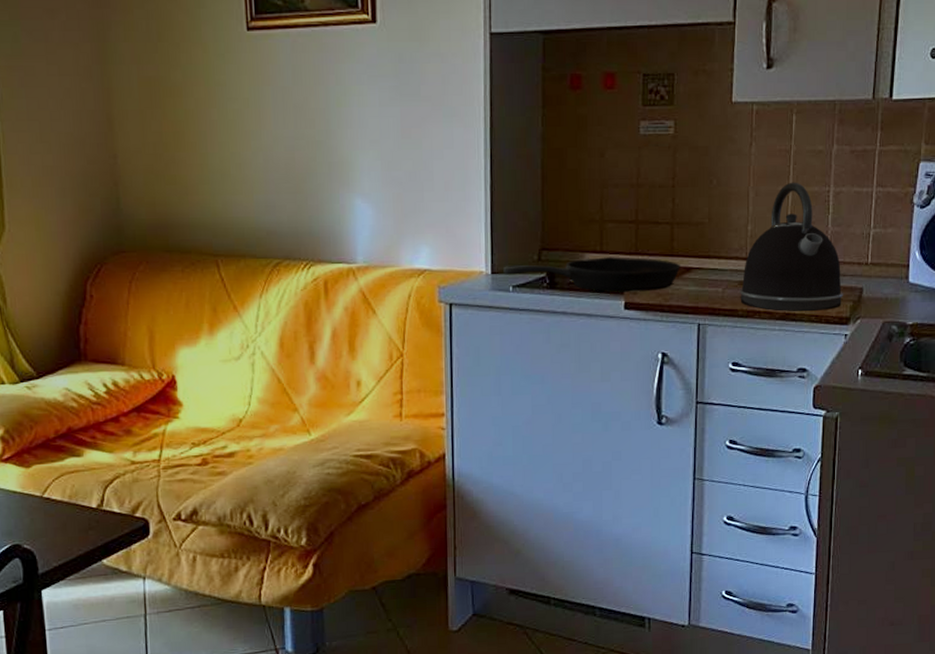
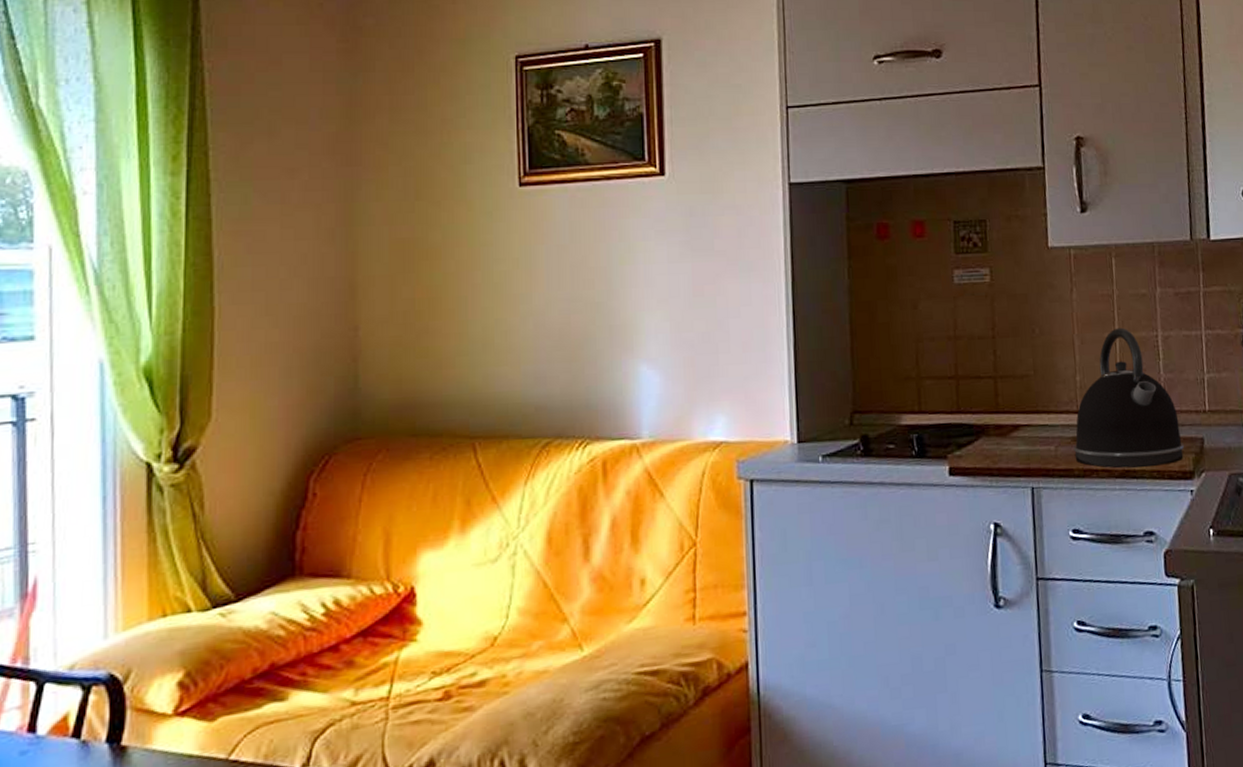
frying pan: present [503,257,680,292] -> none [811,417,1007,457]

